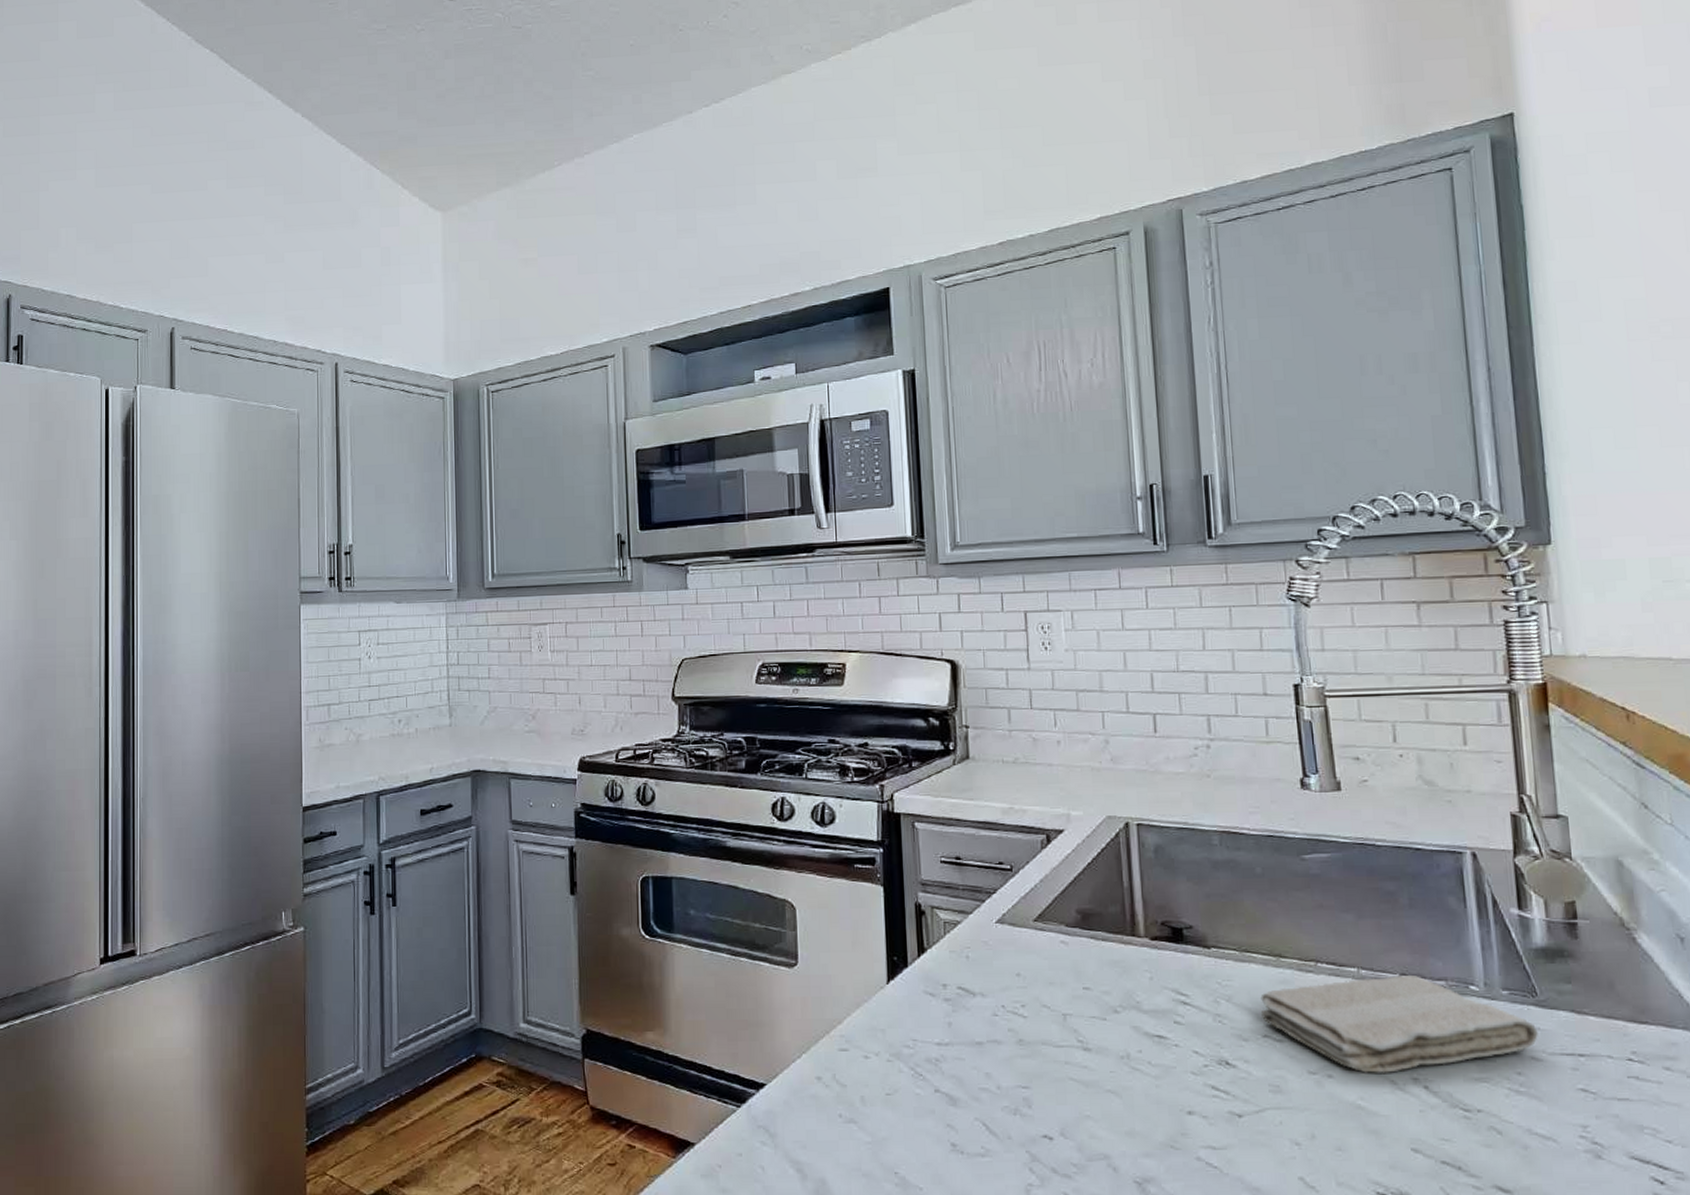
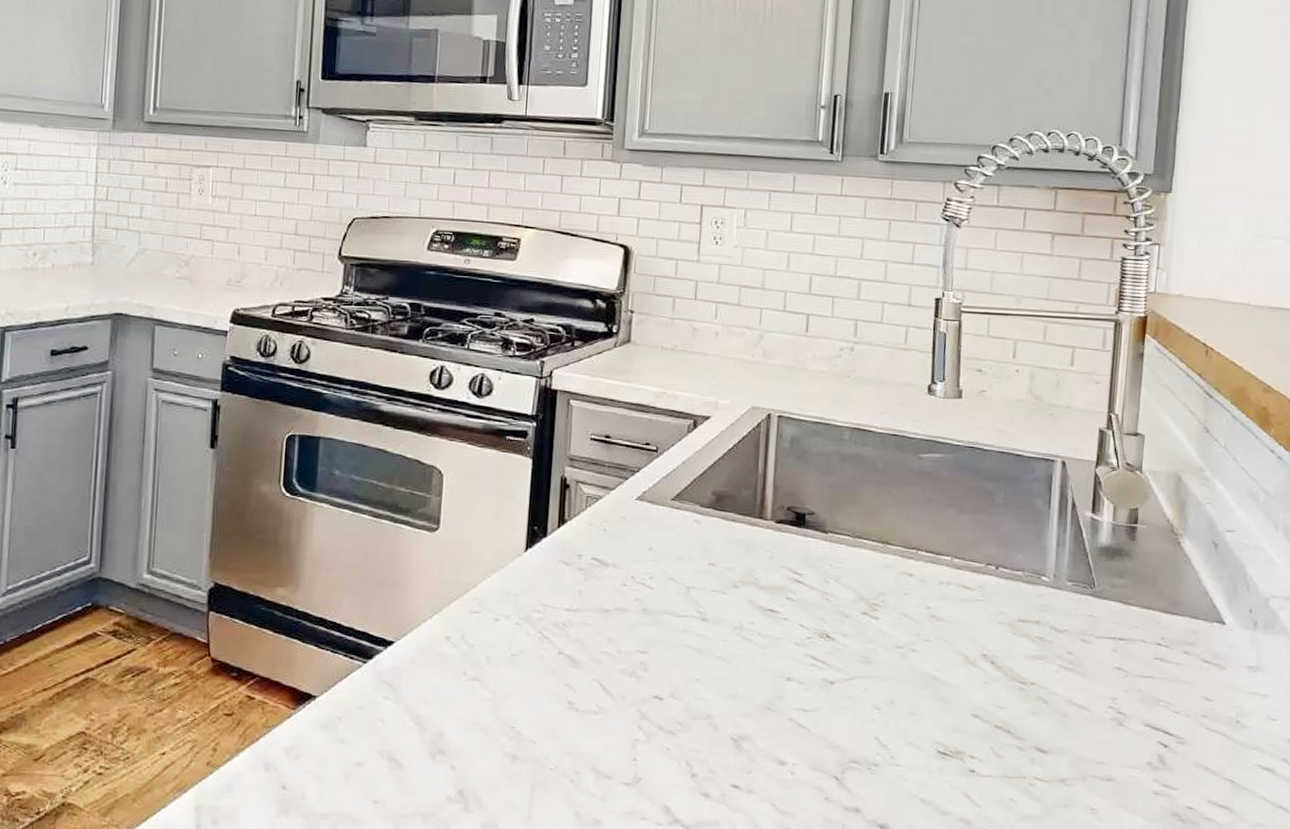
washcloth: present [1260,974,1538,1073] -> none [863,564,1090,649]

